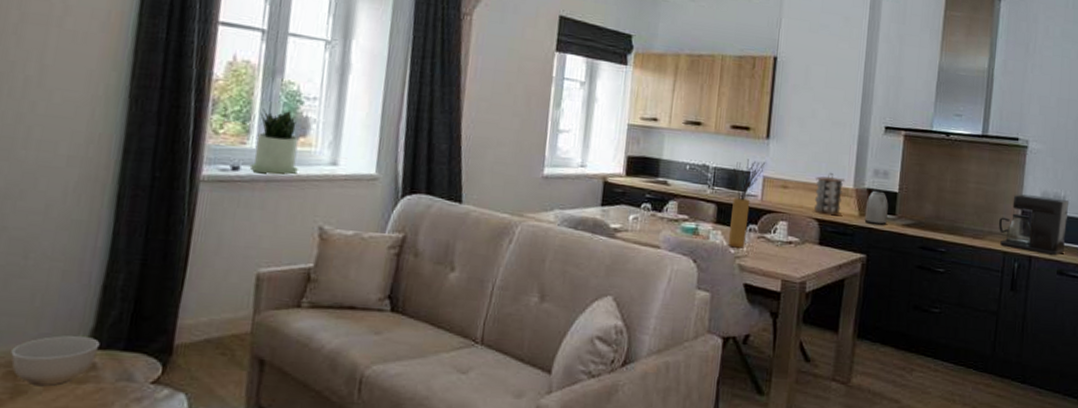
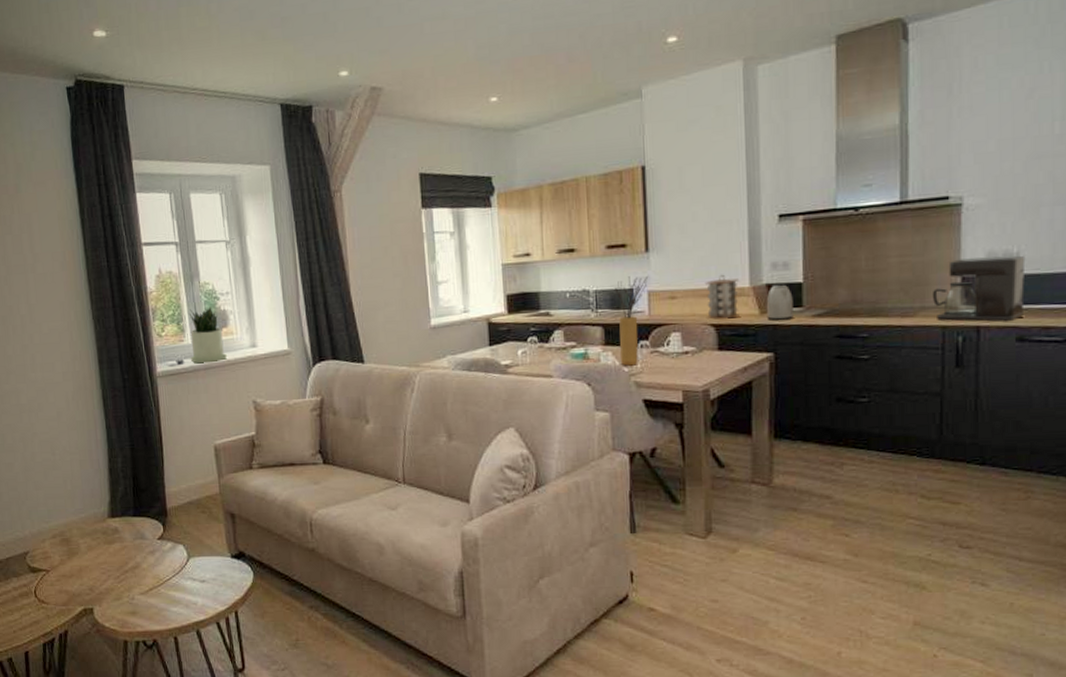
bowl: present [10,335,100,387] -> none [61,509,117,548]

